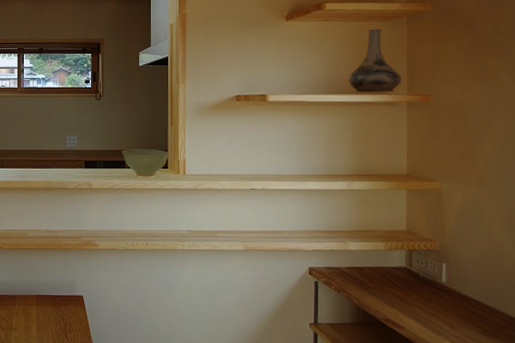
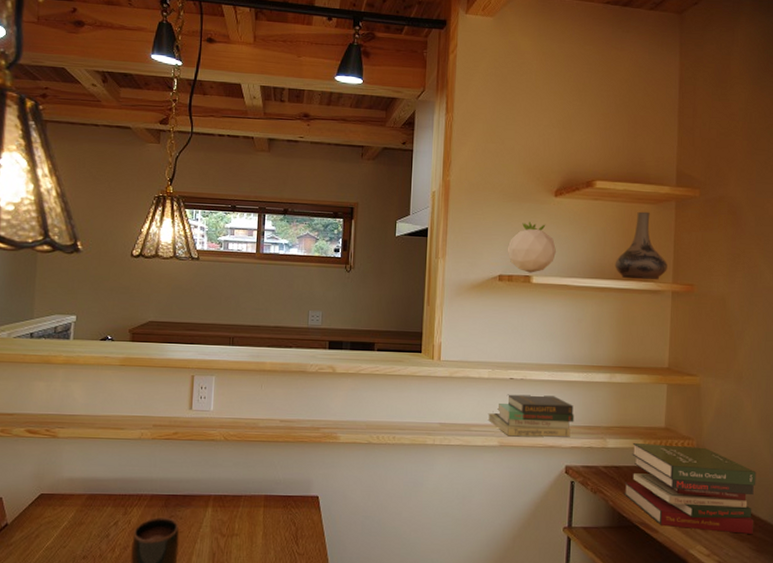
bowl: present [121,149,169,177] -> none [370,329,423,362]
books: none [232,203,315,242] -> present [487,394,575,437]
succulent plant: none [242,45,290,92] -> present [507,222,556,273]
books: none [367,245,504,331] -> present [624,442,756,534]

